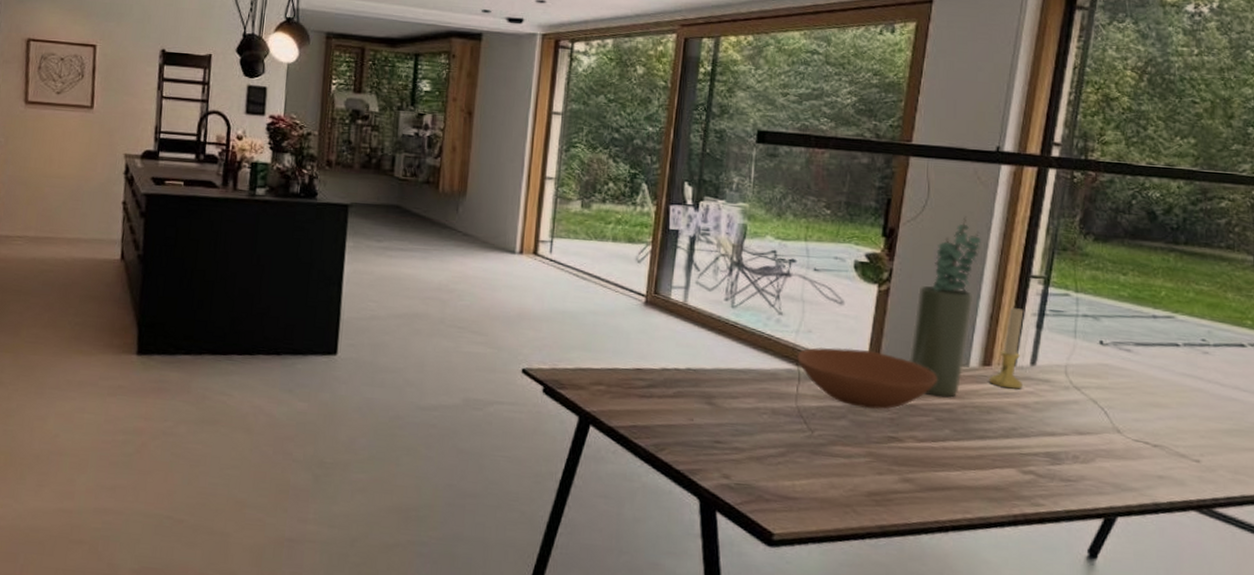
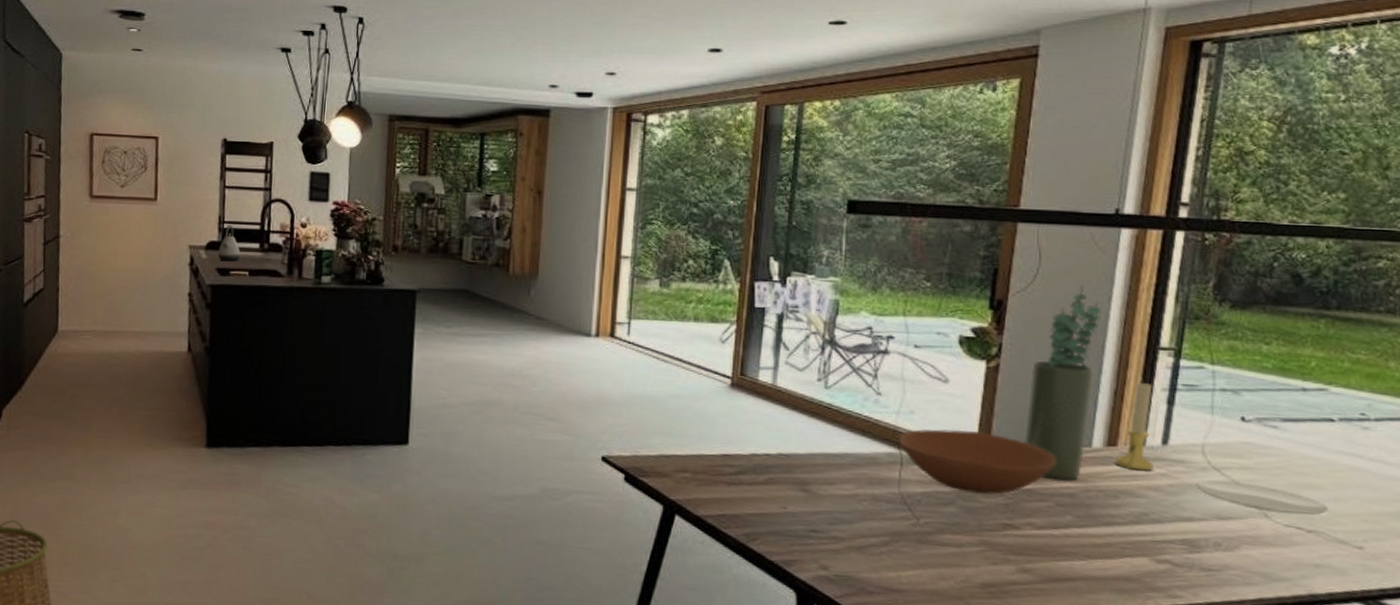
kettle: none [153,134,176,171] -> present [217,224,241,261]
plate: none [1059,398,1172,432] -> present [1196,480,1329,516]

